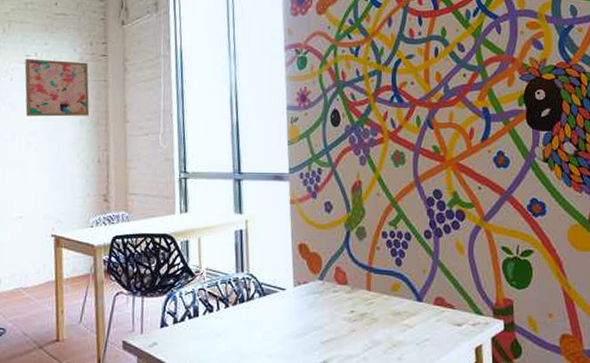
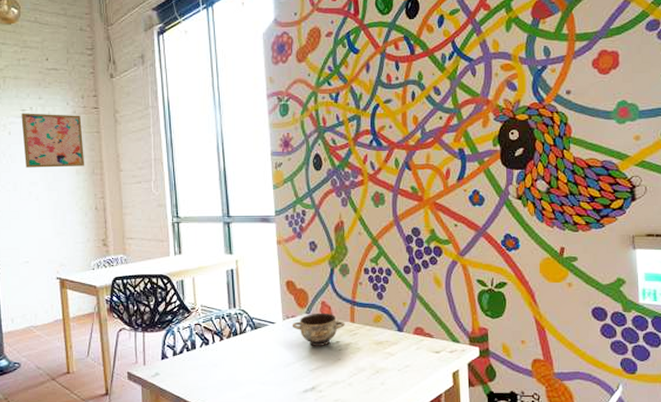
ceramic bowl: none [303,279,361,316] -> present [292,312,345,346]

